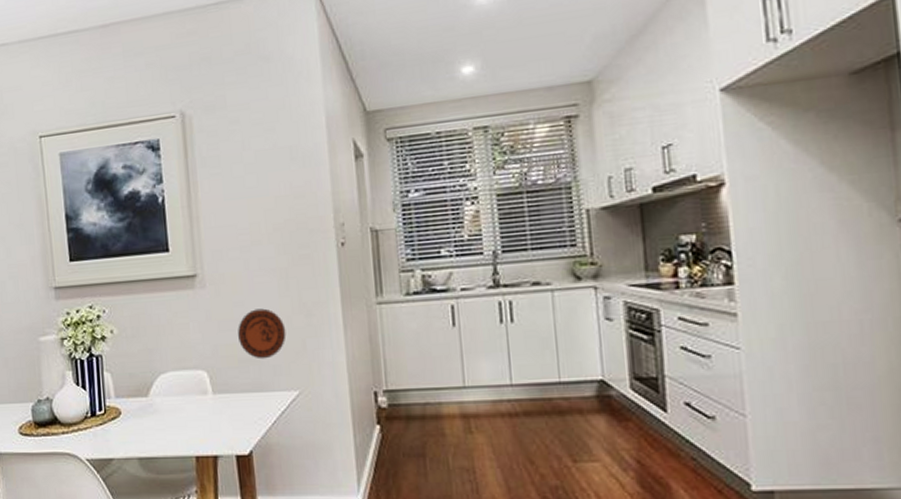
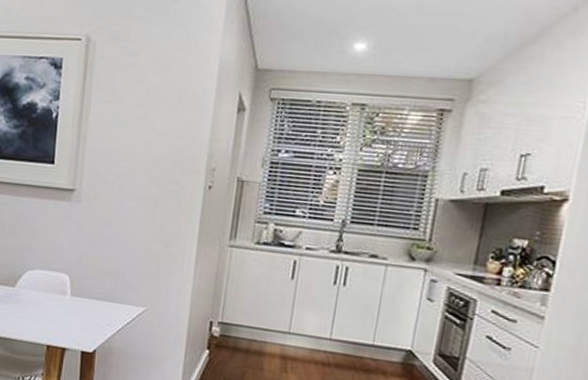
decorative plate: present [238,308,286,360] -> none [101,230,145,275]

